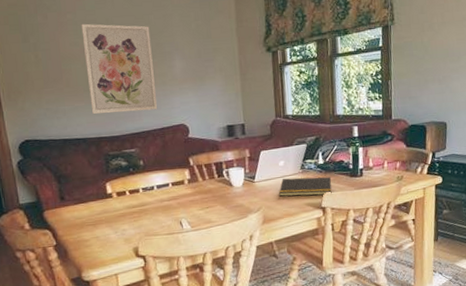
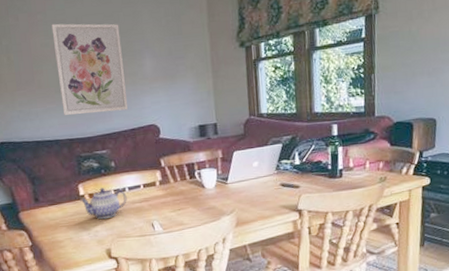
teapot: none [107,186,156,218] -> present [80,187,127,220]
notepad: present [279,177,332,197] -> none [253,178,309,199]

